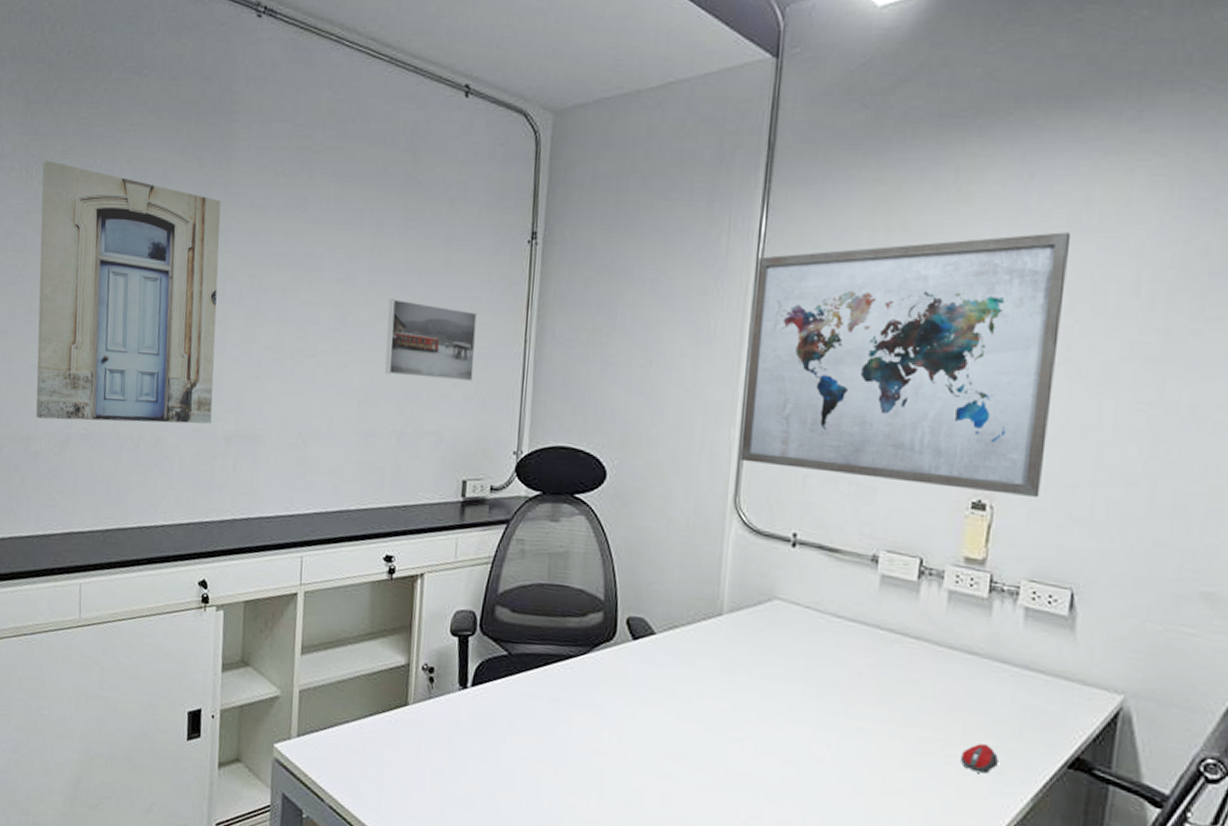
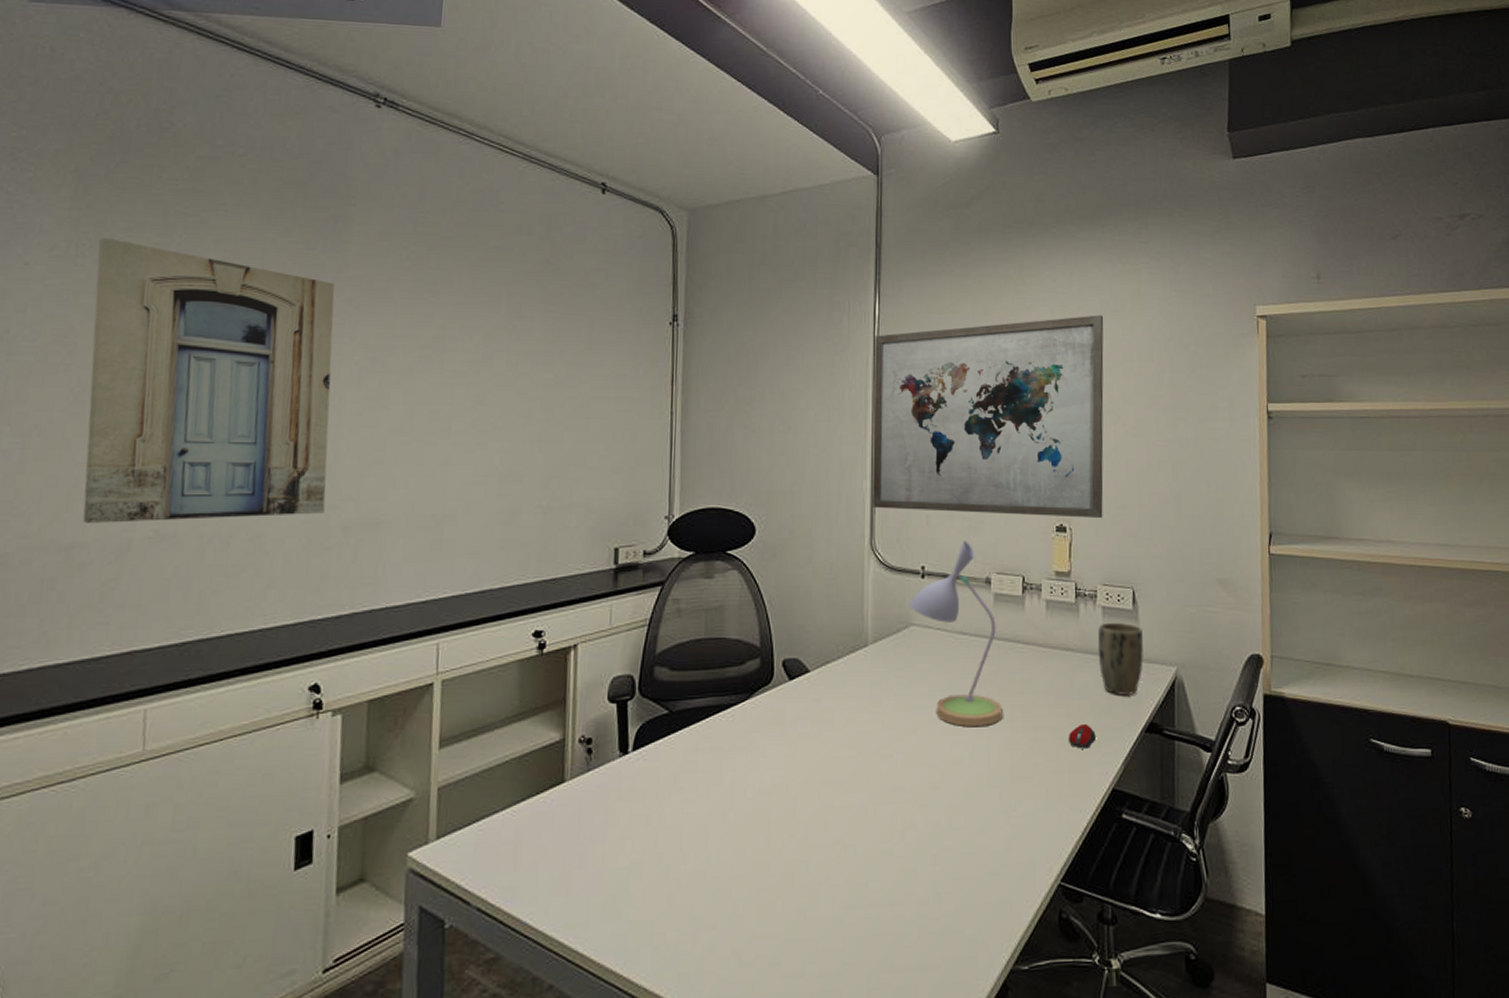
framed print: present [384,298,477,382] -> none [527,378,623,453]
desk lamp: none [773,508,880,726] -> present [908,540,1003,728]
plant pot: none [1012,626,1079,721] -> present [1097,622,1143,697]

